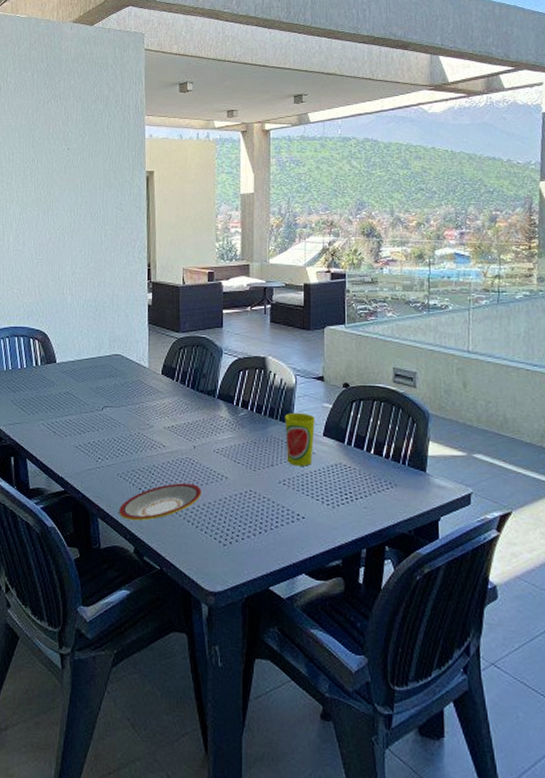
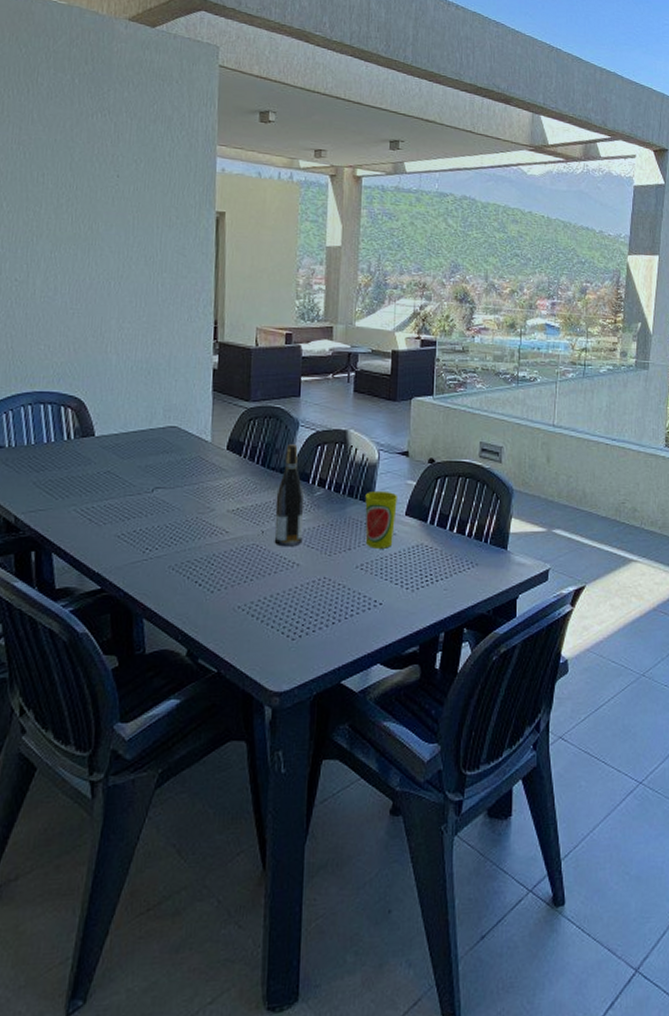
plate: present [119,483,201,521] -> none [169,573,269,618]
wine bottle: none [204,370,230,462] -> present [274,444,305,547]

